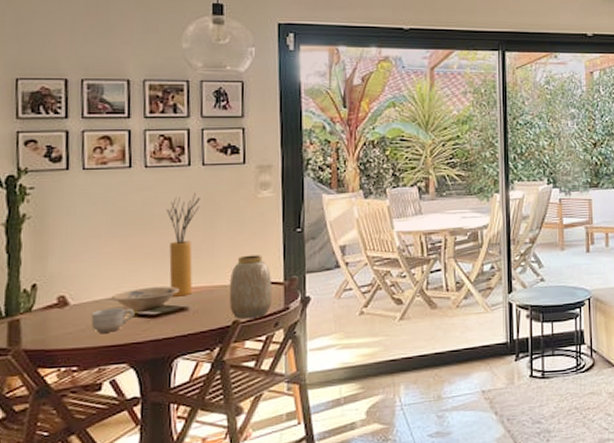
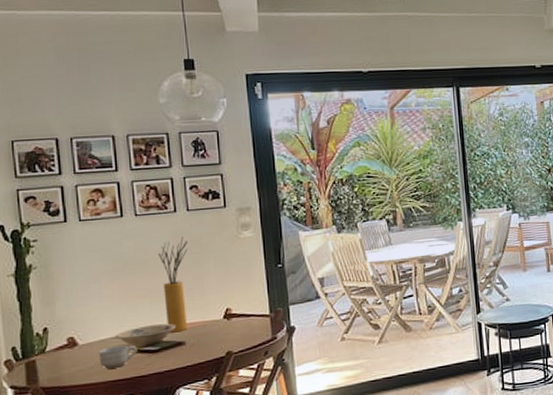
vase: present [229,255,273,319] -> none [220,290,261,350]

